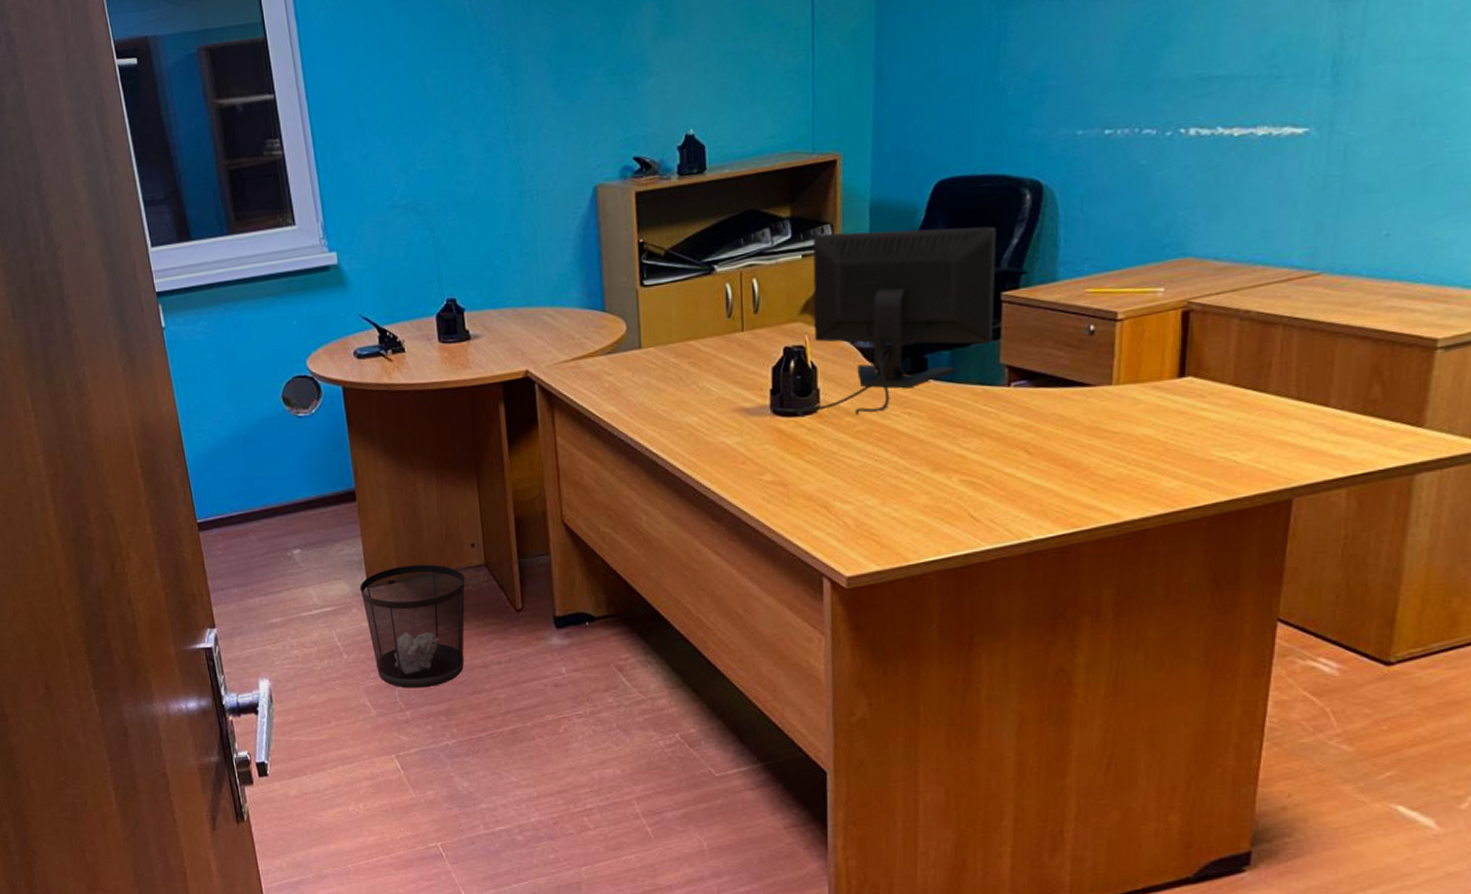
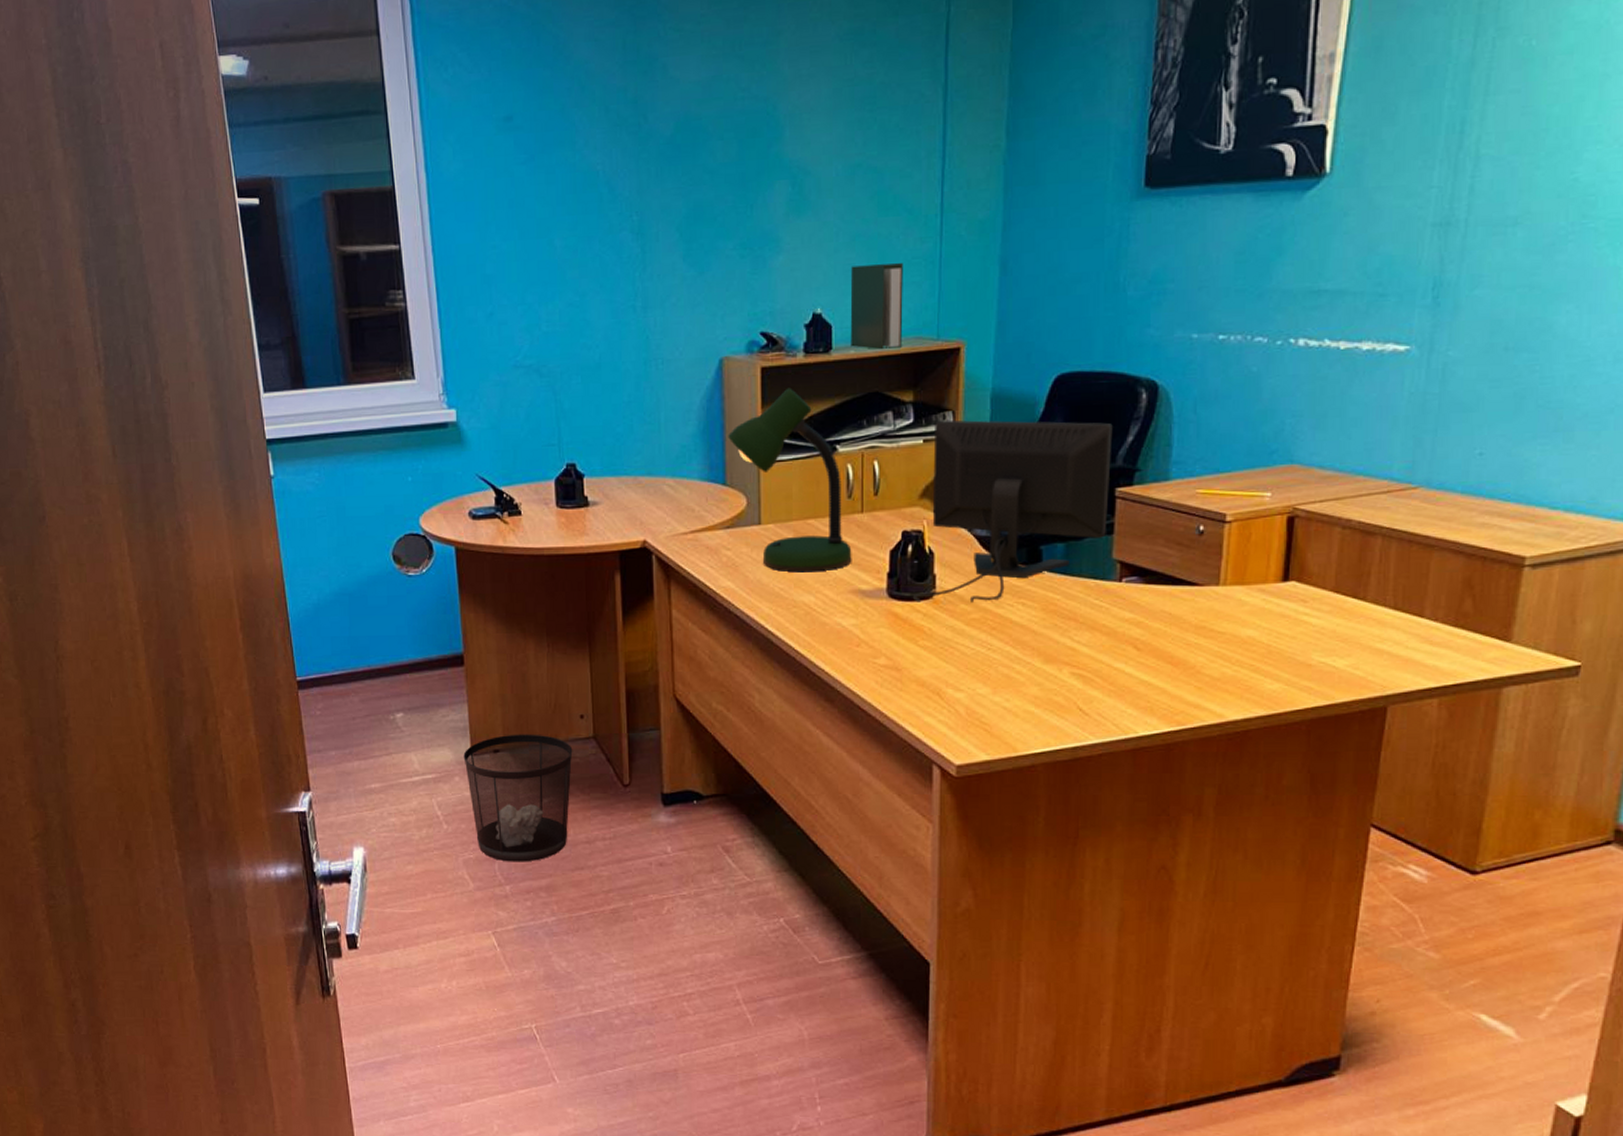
desk lamp: none [605,210,734,394] -> present [728,387,852,573]
binder: none [722,78,777,167] -> present [850,263,903,349]

